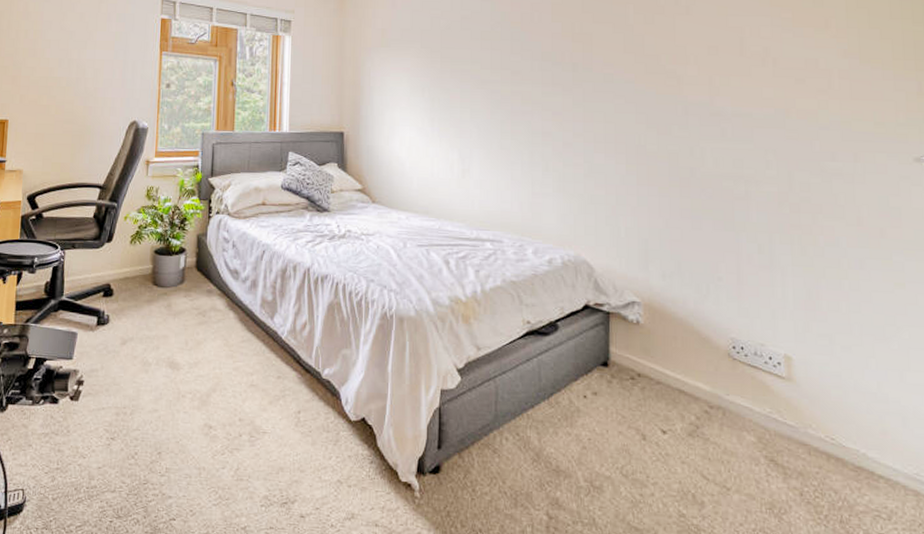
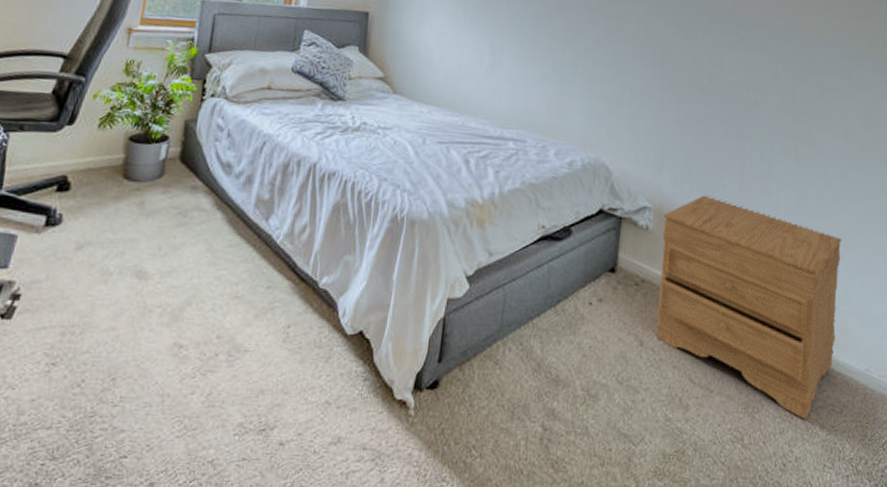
nightstand: none [655,287,873,525] -> present [656,194,842,420]

